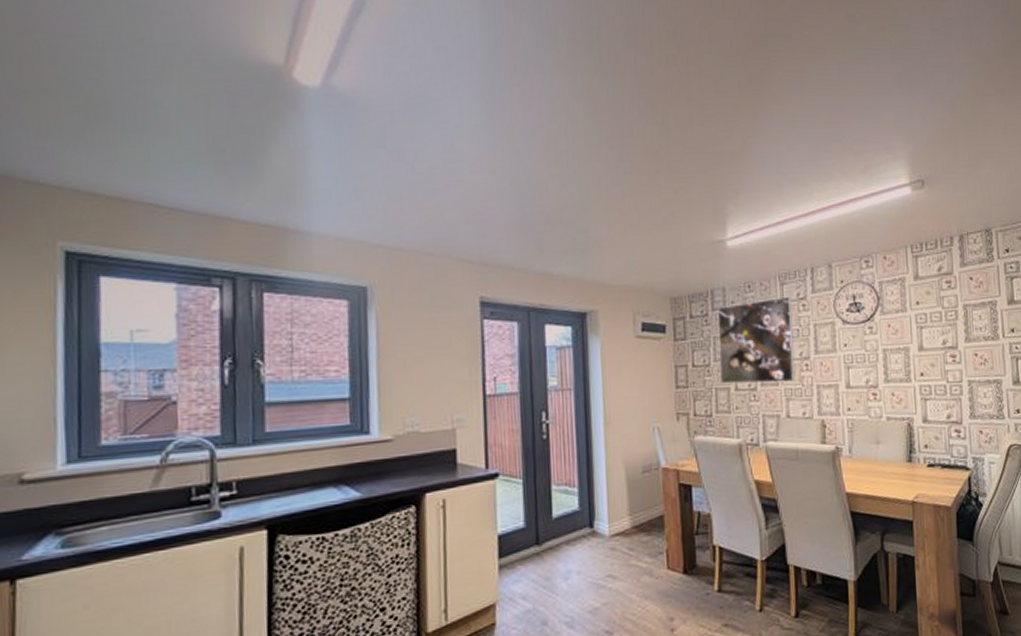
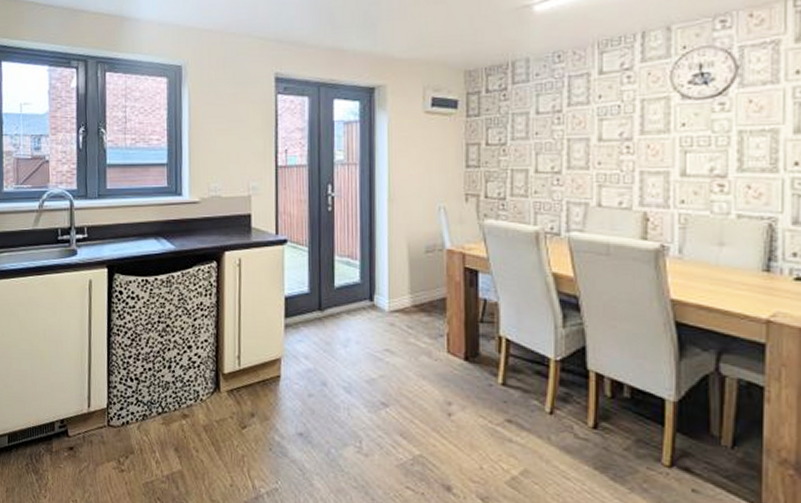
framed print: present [717,296,796,384] -> none [518,66,612,166]

